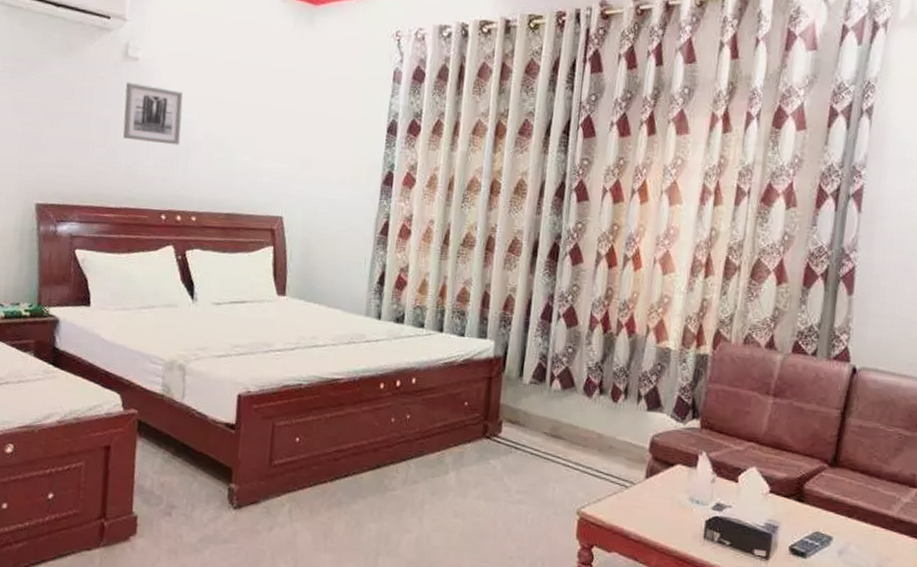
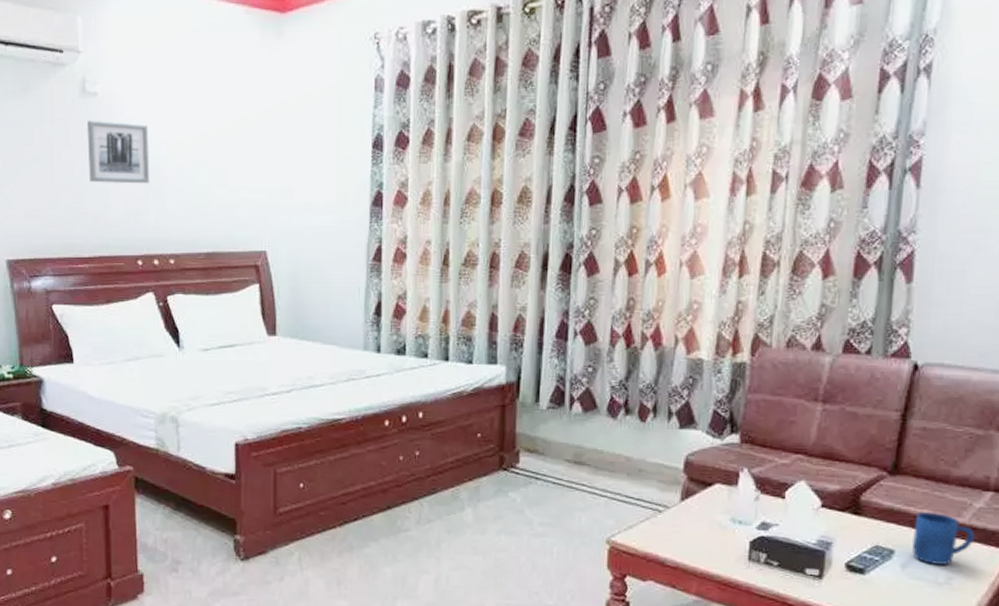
mug: none [848,503,902,554] -> present [912,512,975,565]

